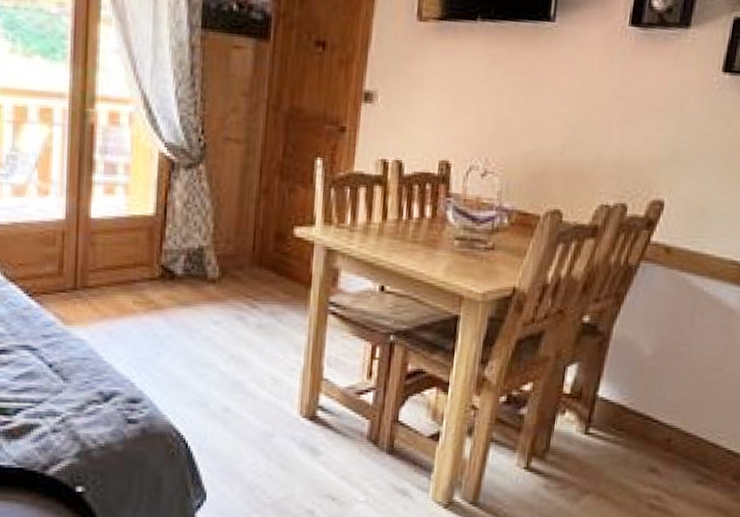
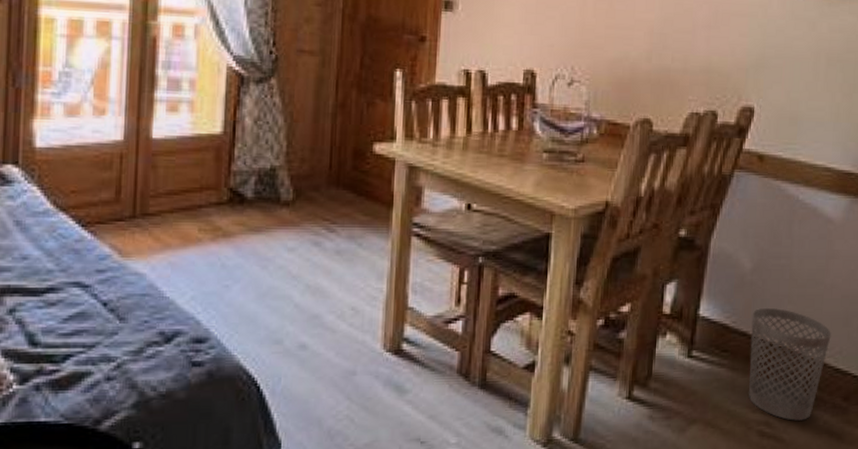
wastebasket: none [641,391,726,496] -> present [748,307,831,421]

